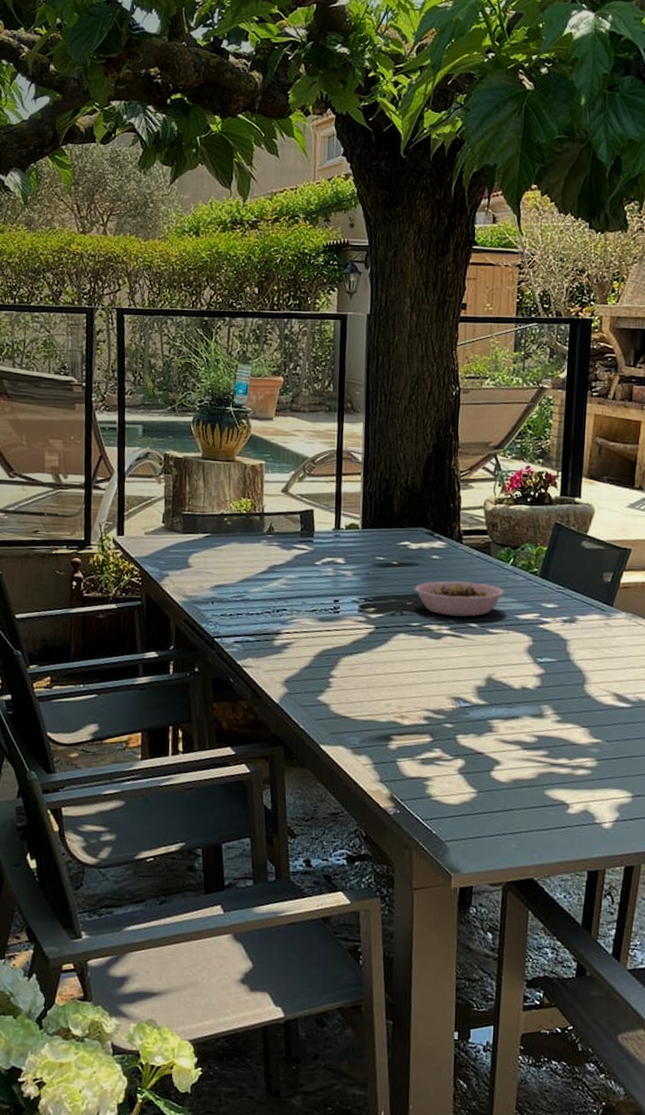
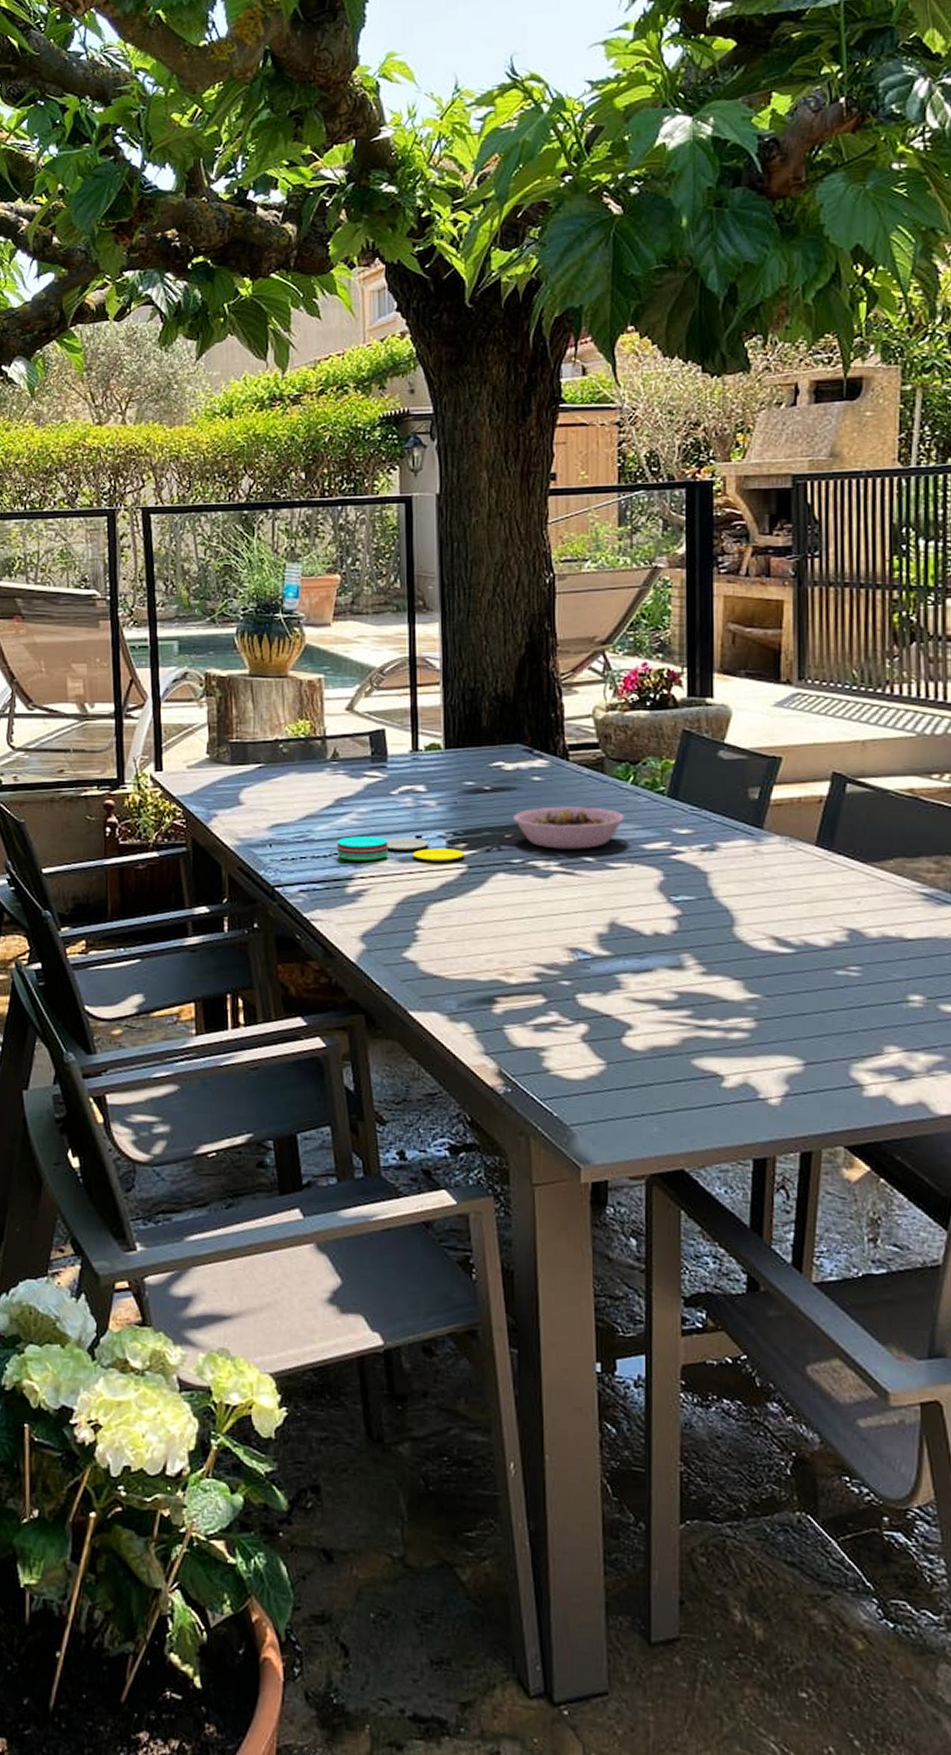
plate: none [268,598,373,622] -> present [337,836,465,862]

